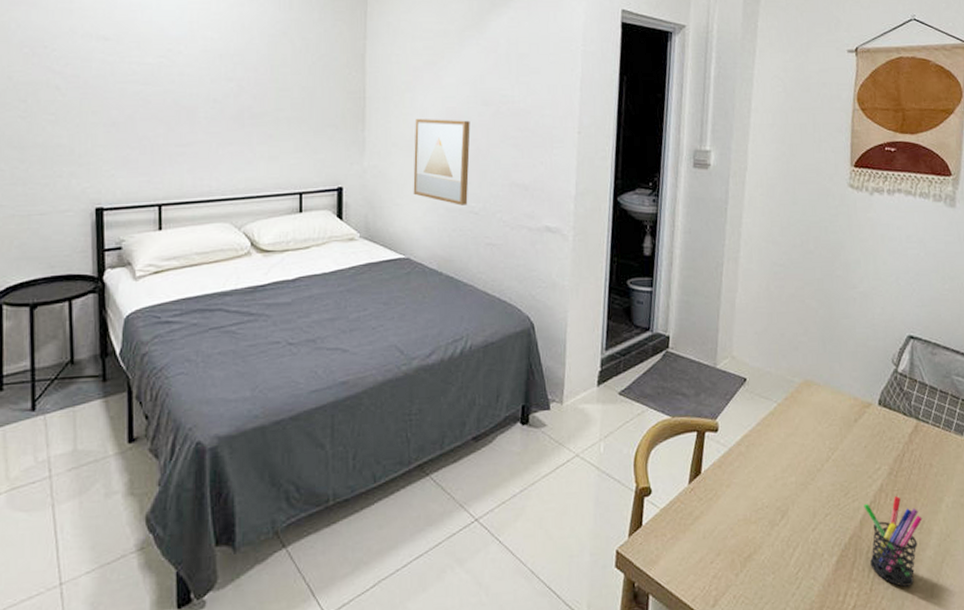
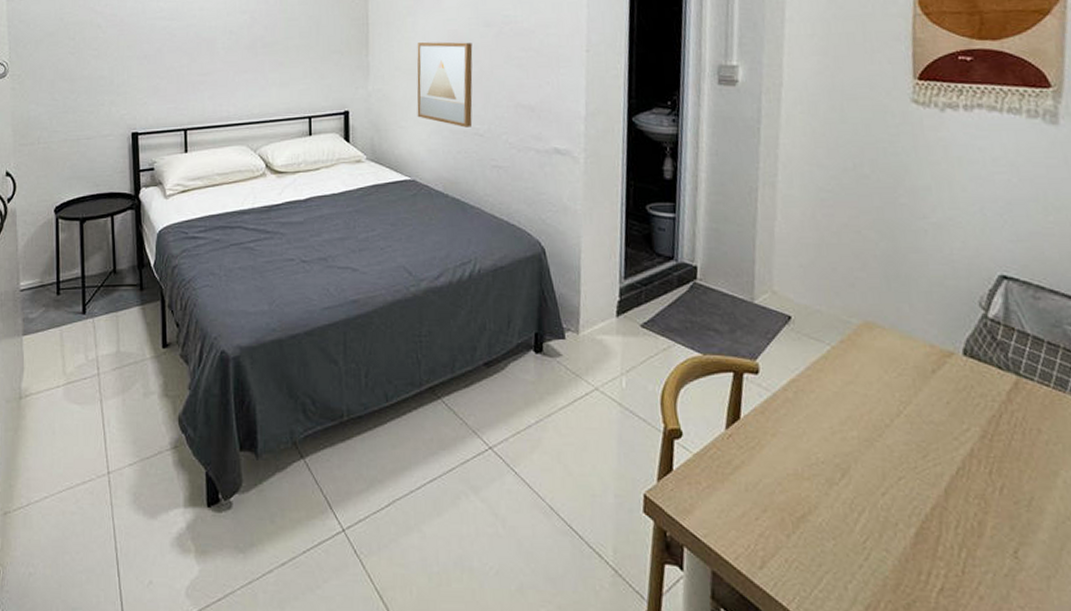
pen holder: present [864,496,923,587] -> none [949,464,1031,574]

